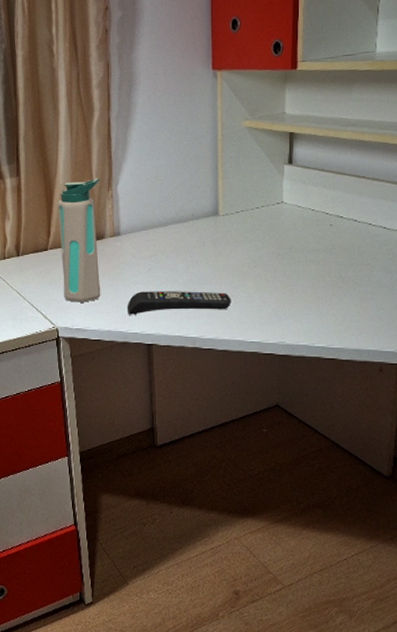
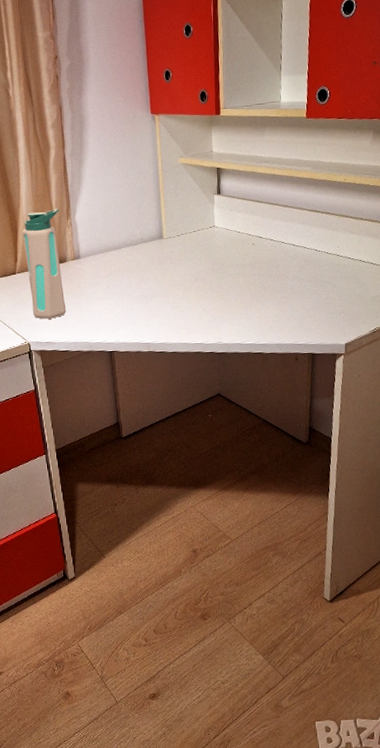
remote control: present [127,291,231,315] -> none [89,303,178,327]

